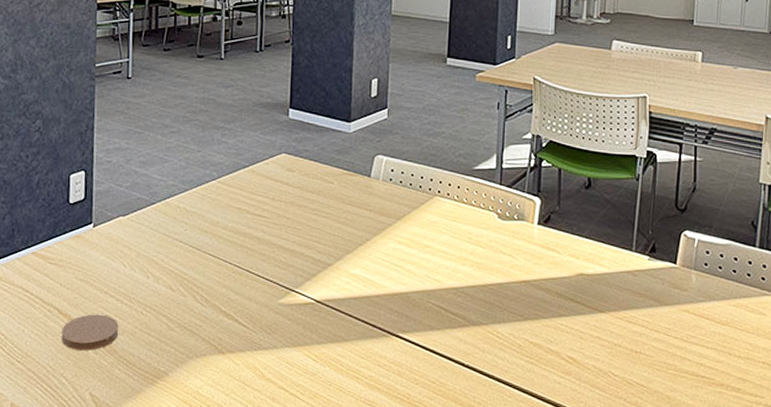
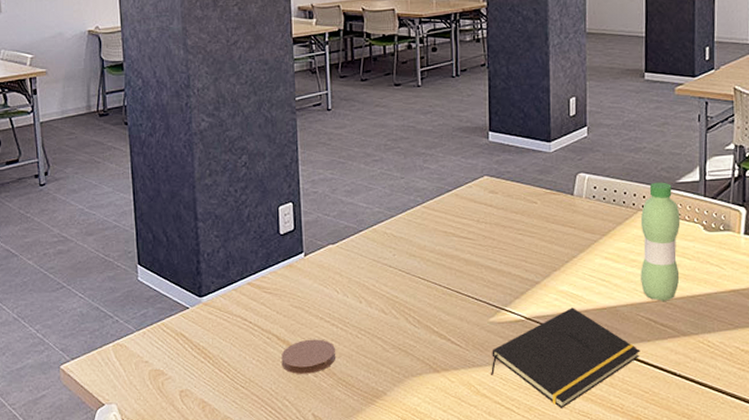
notepad: none [277,292,430,397] -> present [491,308,640,410]
water bottle: none [433,168,476,289] -> present [640,182,681,301]

